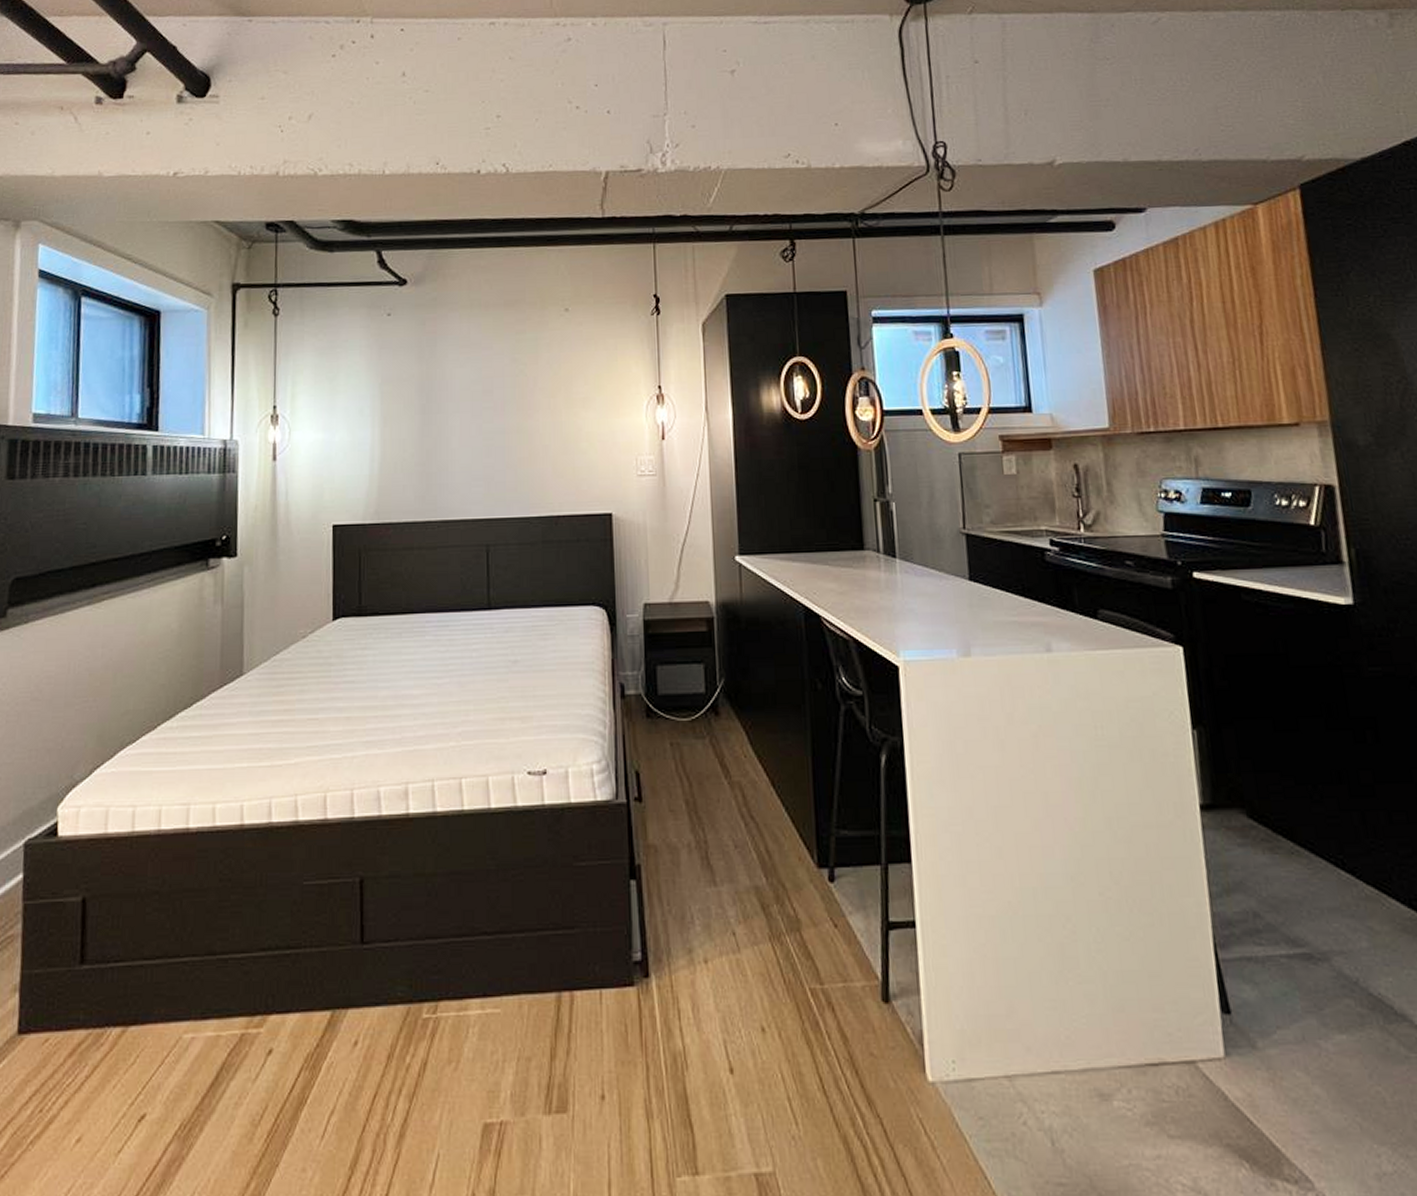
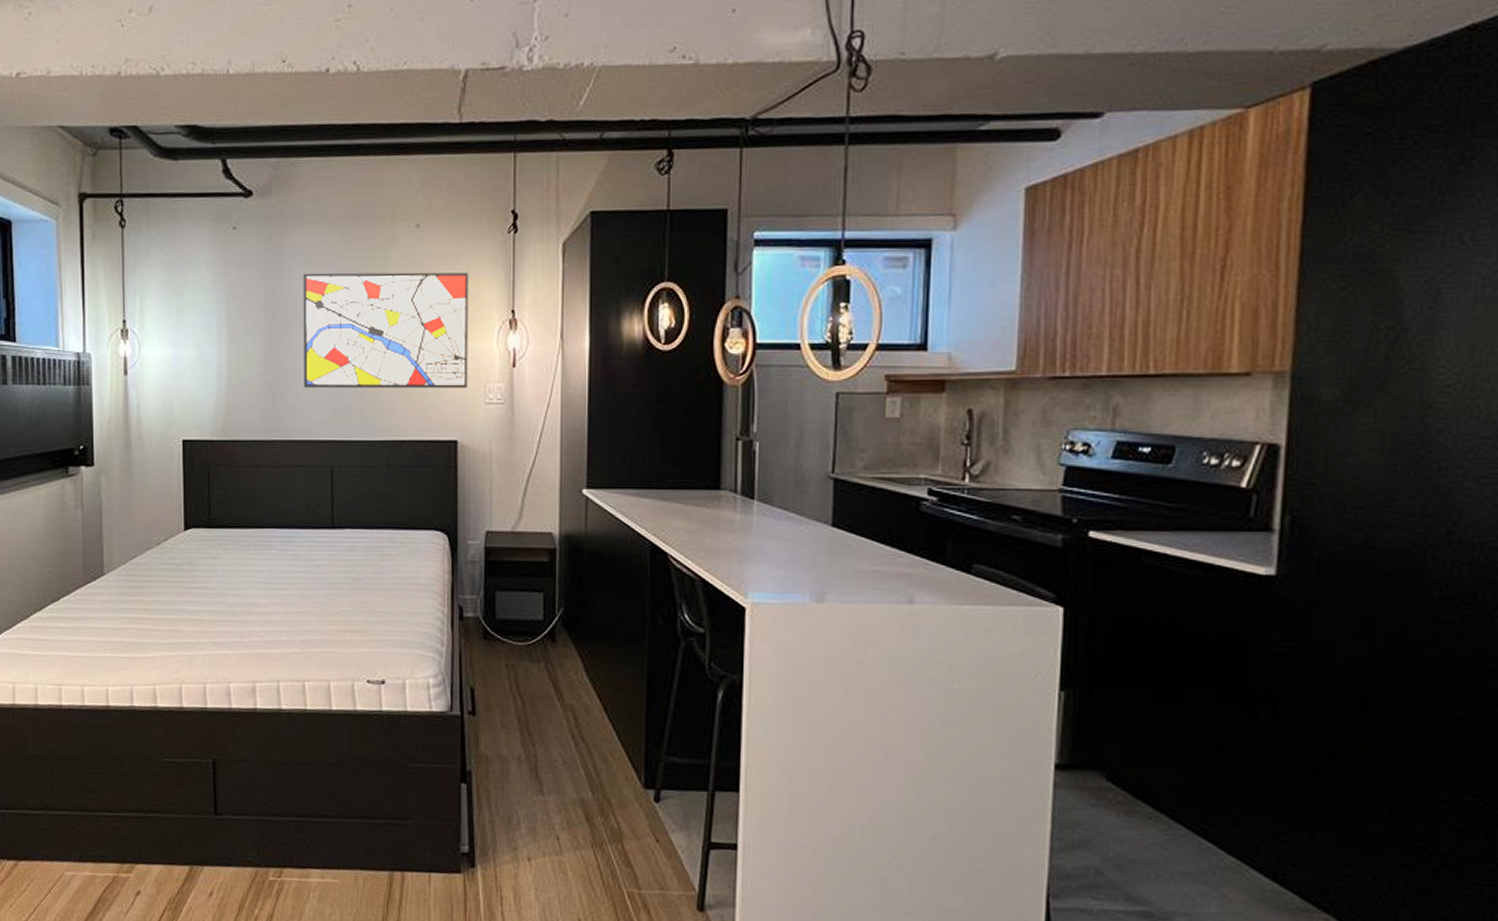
wall art: none [457,352,620,468] -> present [303,272,468,389]

